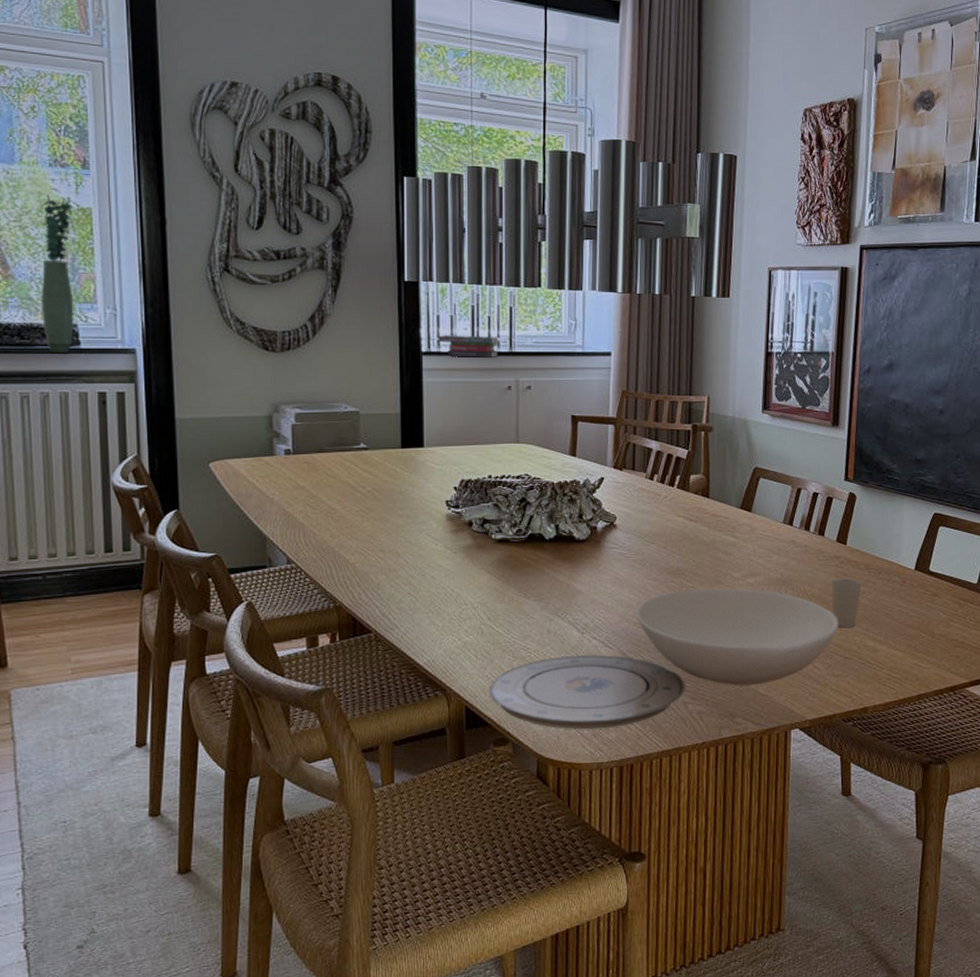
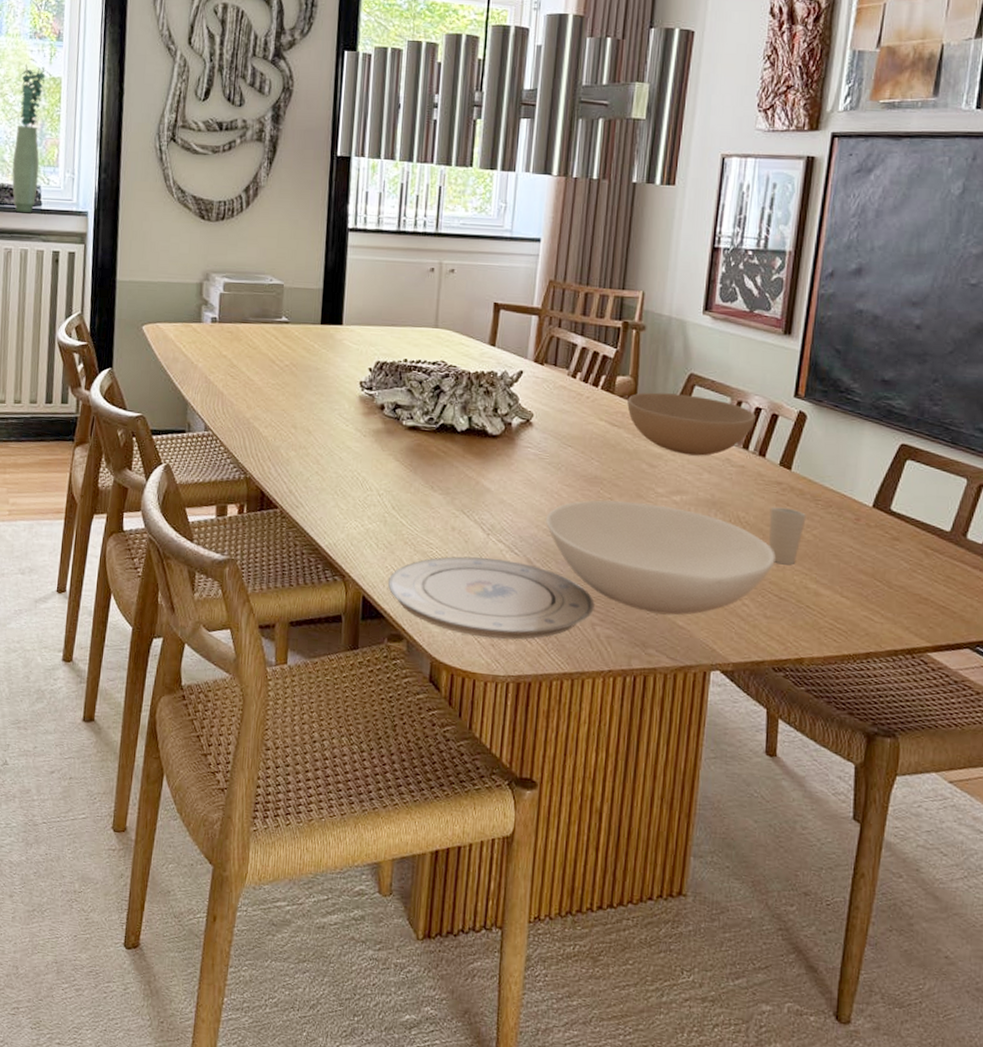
books: present [438,335,499,359] -> none [365,212,426,239]
bowl: none [701,486,814,541] -> present [627,392,756,456]

